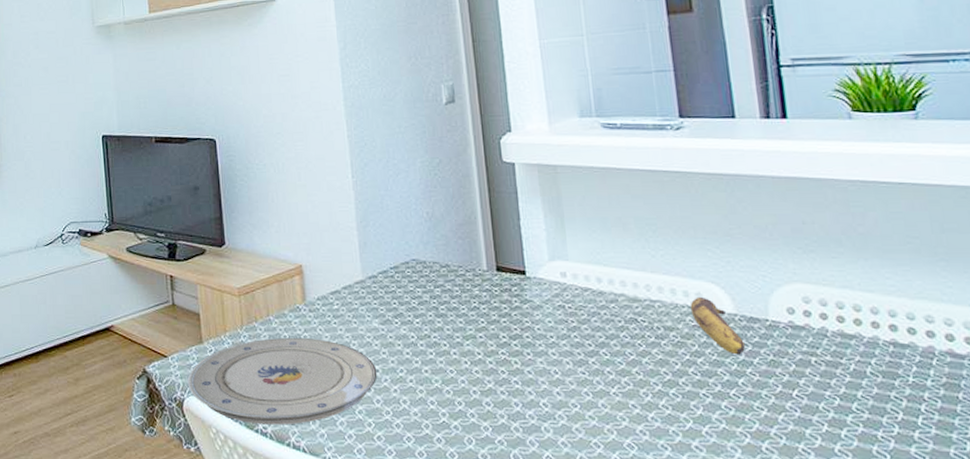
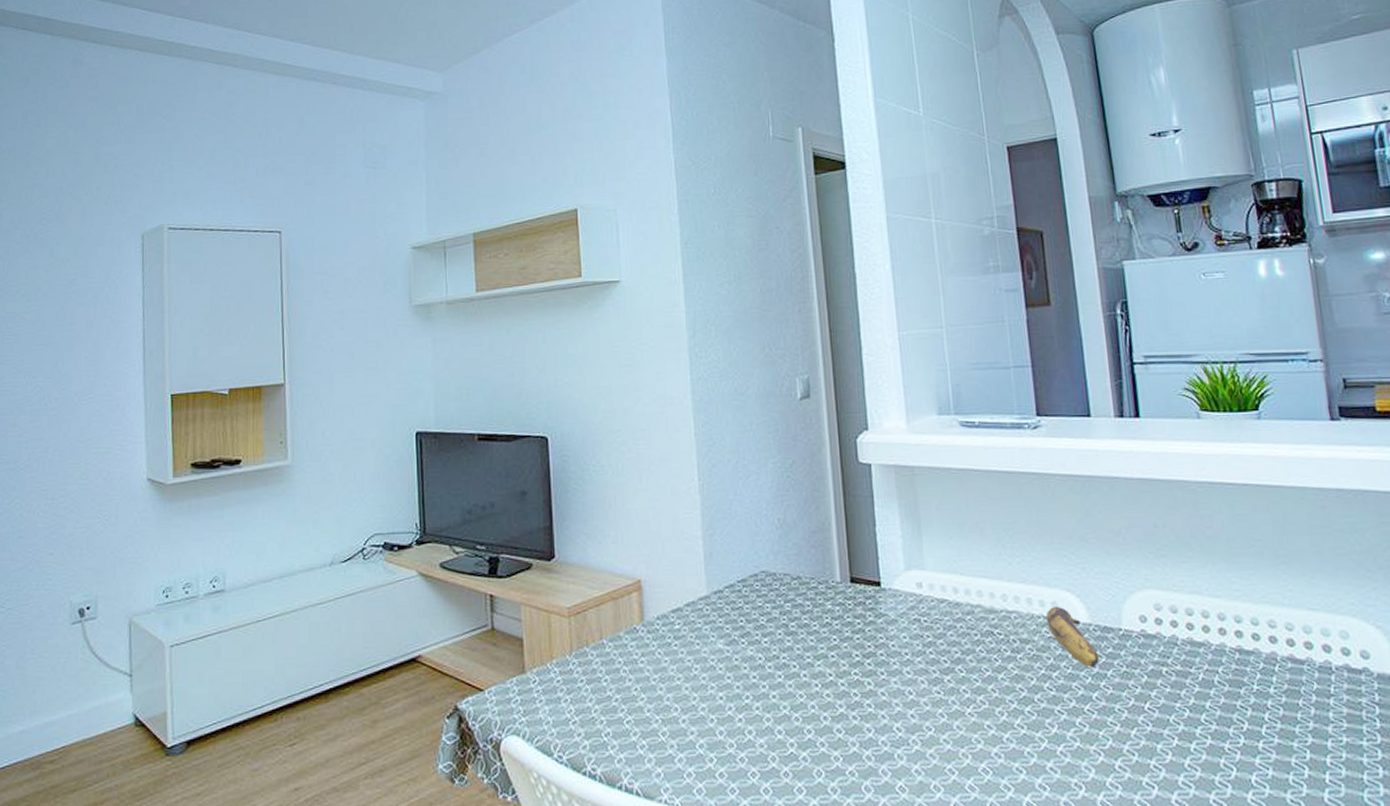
plate: present [187,337,378,425] -> none [506,662,721,766]

